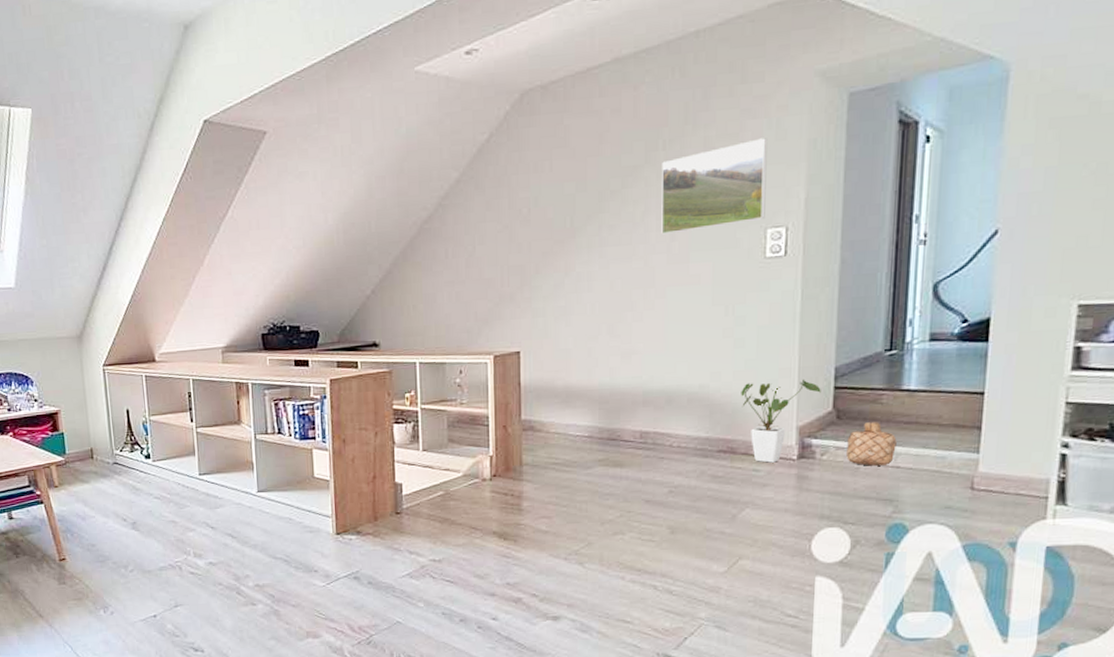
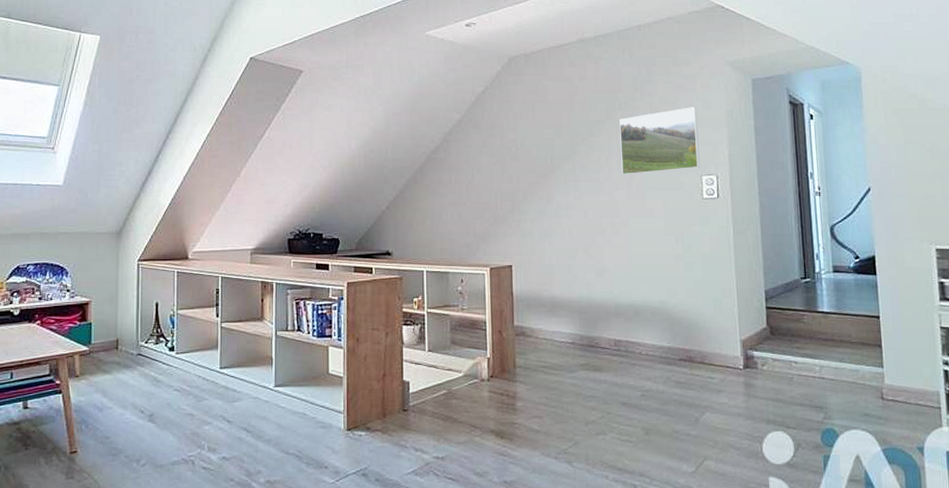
house plant: present [741,379,821,463] -> none [693,299,756,371]
basket: present [845,422,897,466] -> none [781,338,820,377]

